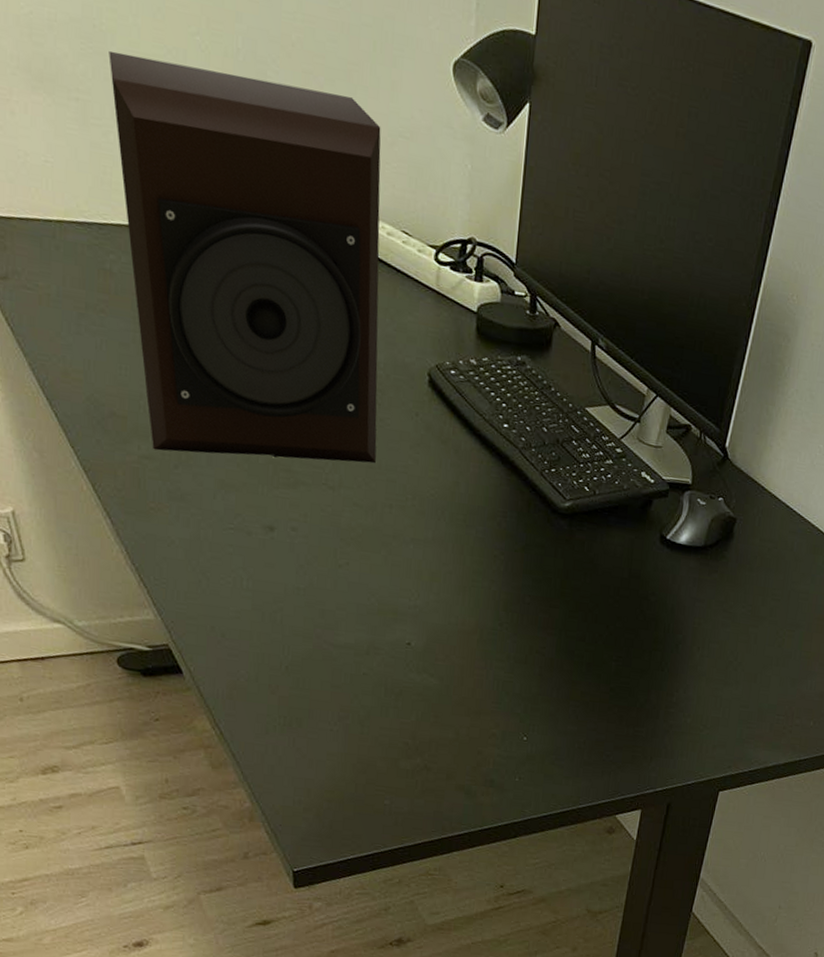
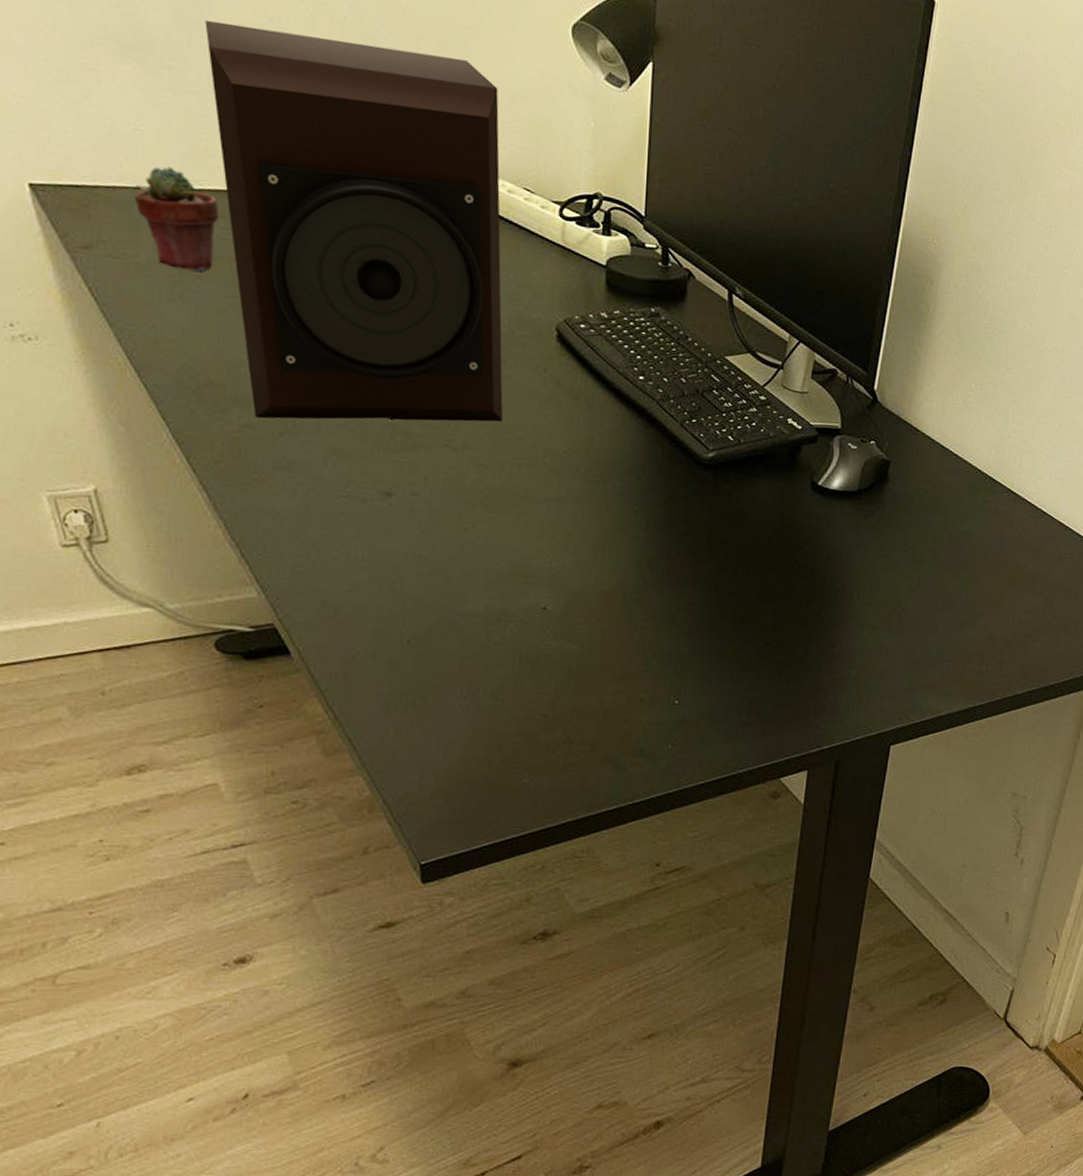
potted succulent: none [44,199,122,305] -> present [134,166,219,271]

